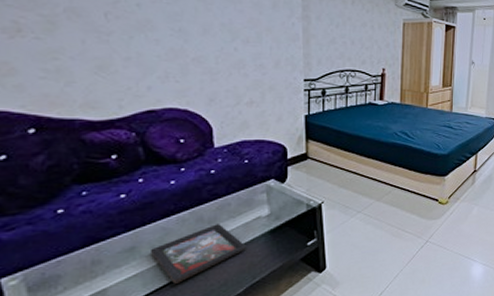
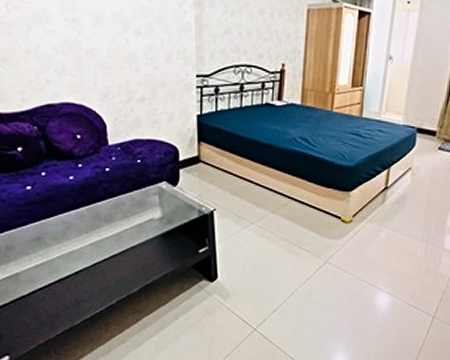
decorative tray: present [149,224,247,284] -> none [53,222,141,276]

